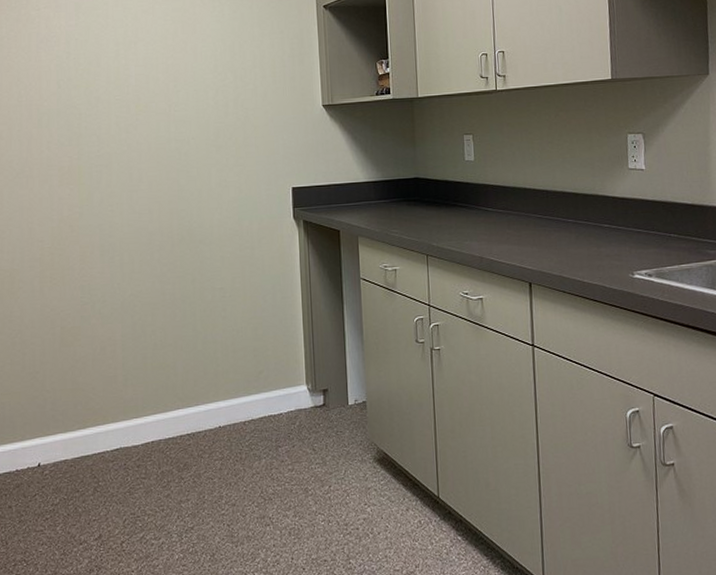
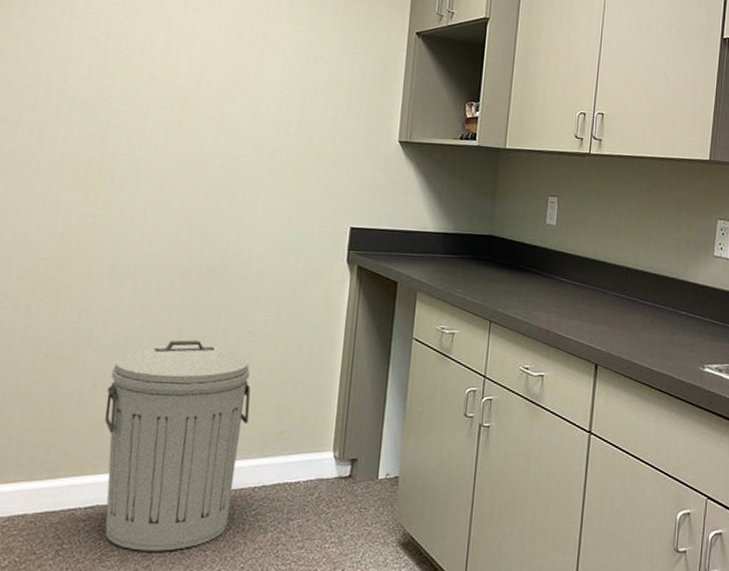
trash can: none [114,301,231,483] -> present [104,339,251,552]

